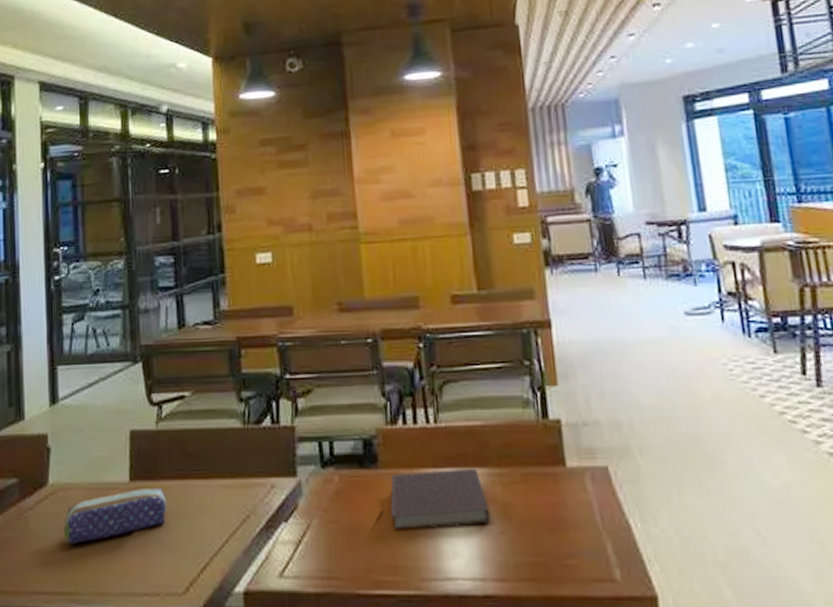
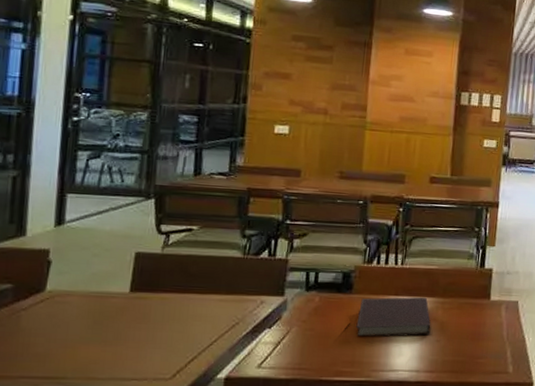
pencil case: present [64,487,167,545] -> none [57,298,164,340]

